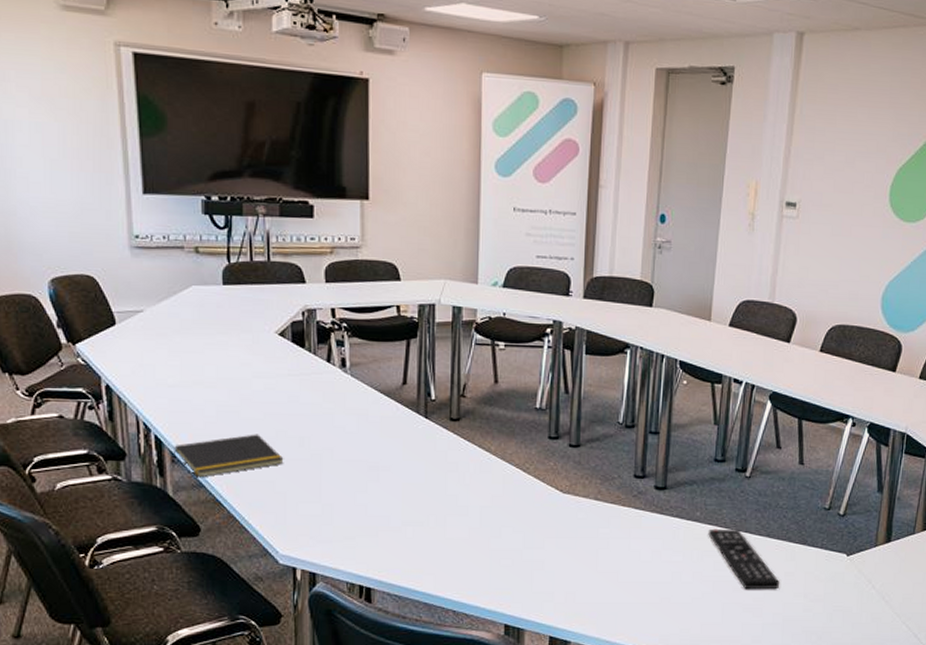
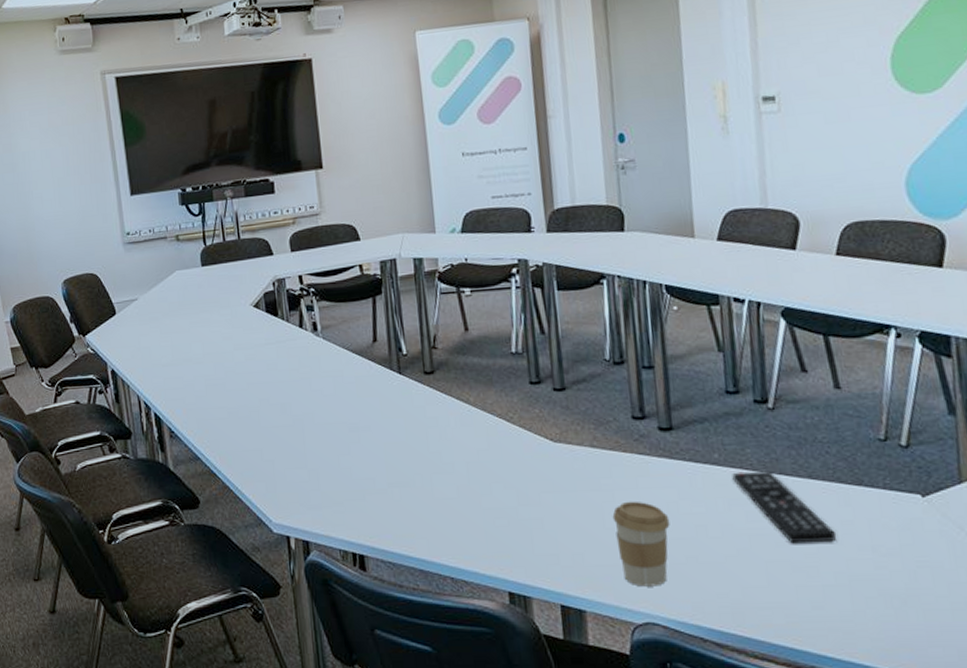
notepad: present [172,434,284,478] -> none [171,404,269,451]
coffee cup: none [605,549,652,622] -> present [612,501,670,587]

